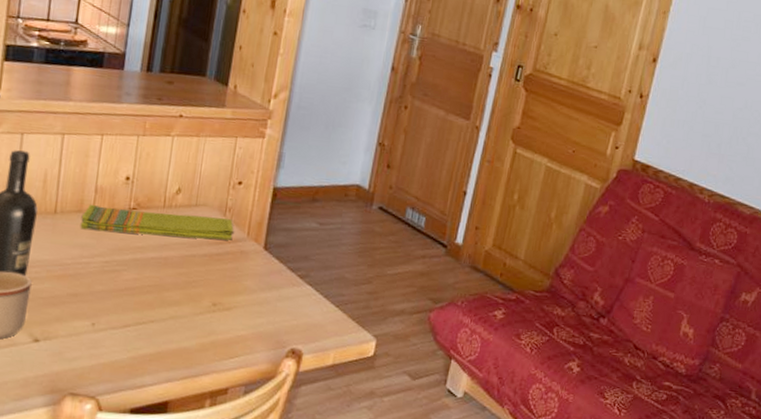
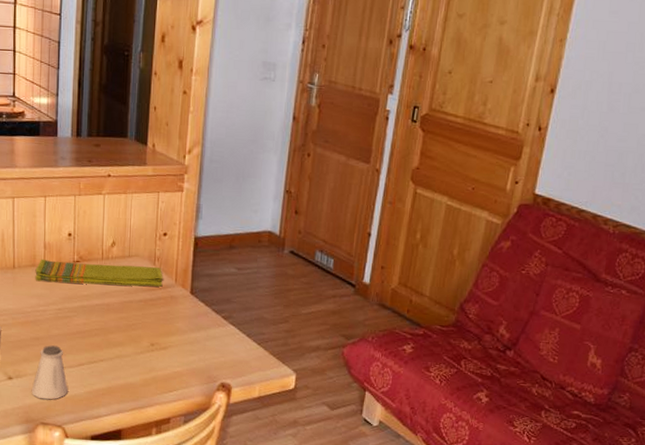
saltshaker: none [61,302,108,366] -> present [31,345,68,400]

